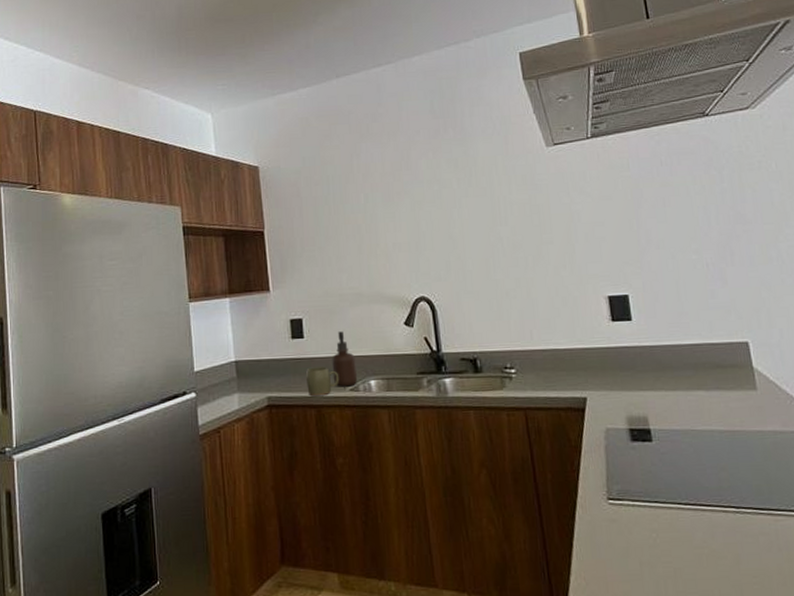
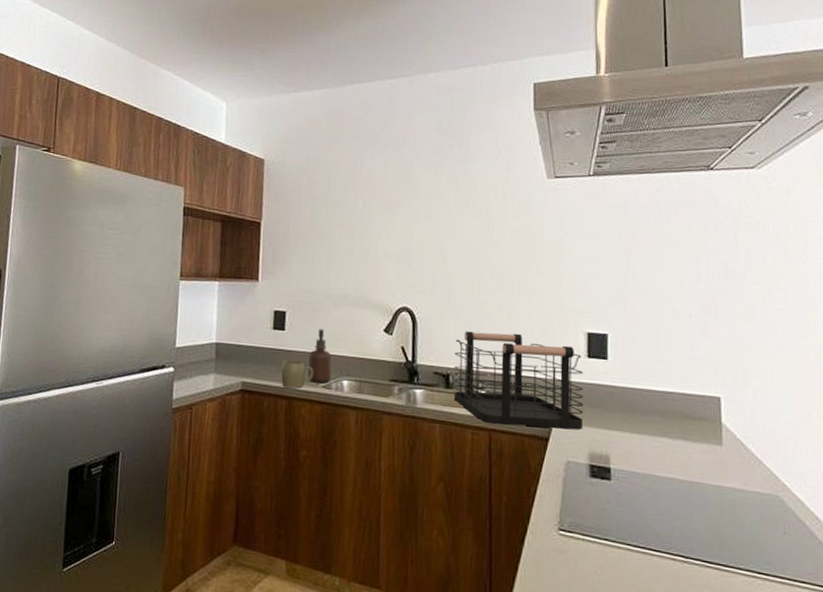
dish rack: none [478,307,618,403] -> present [453,331,584,430]

